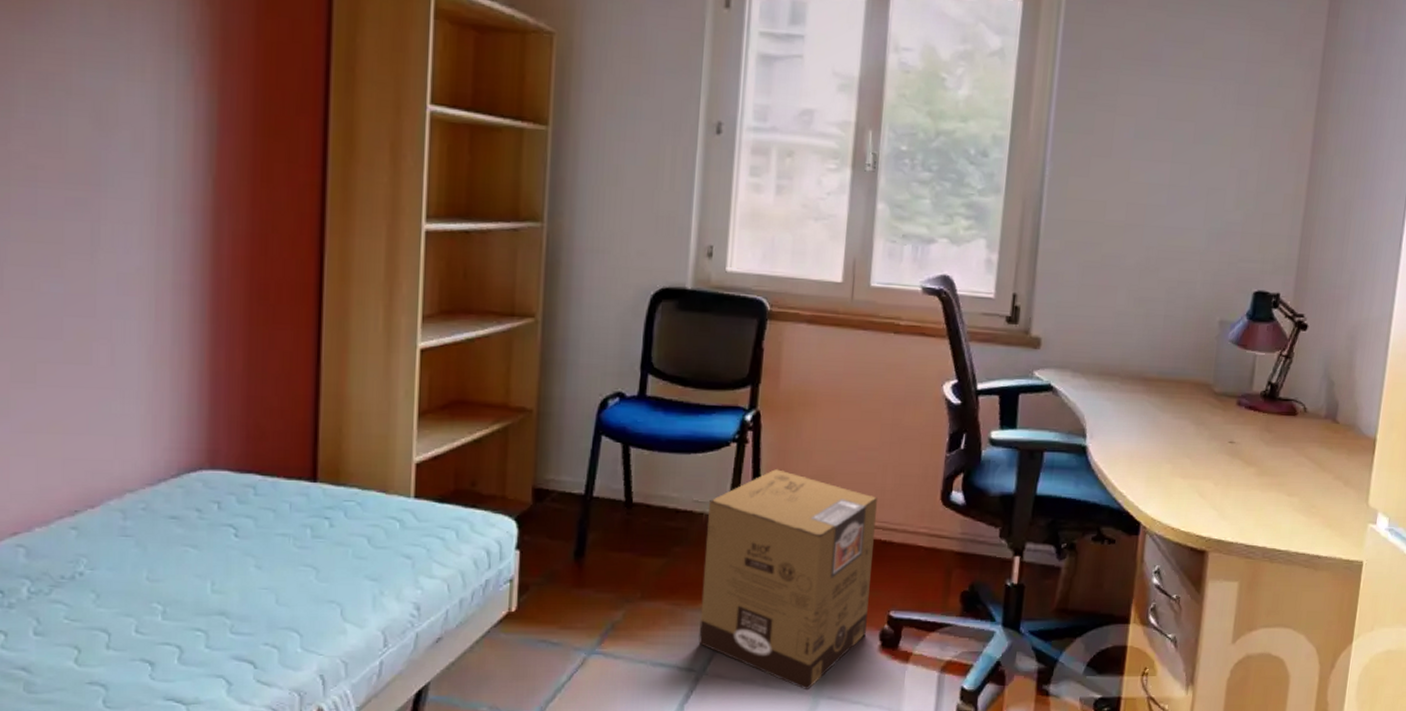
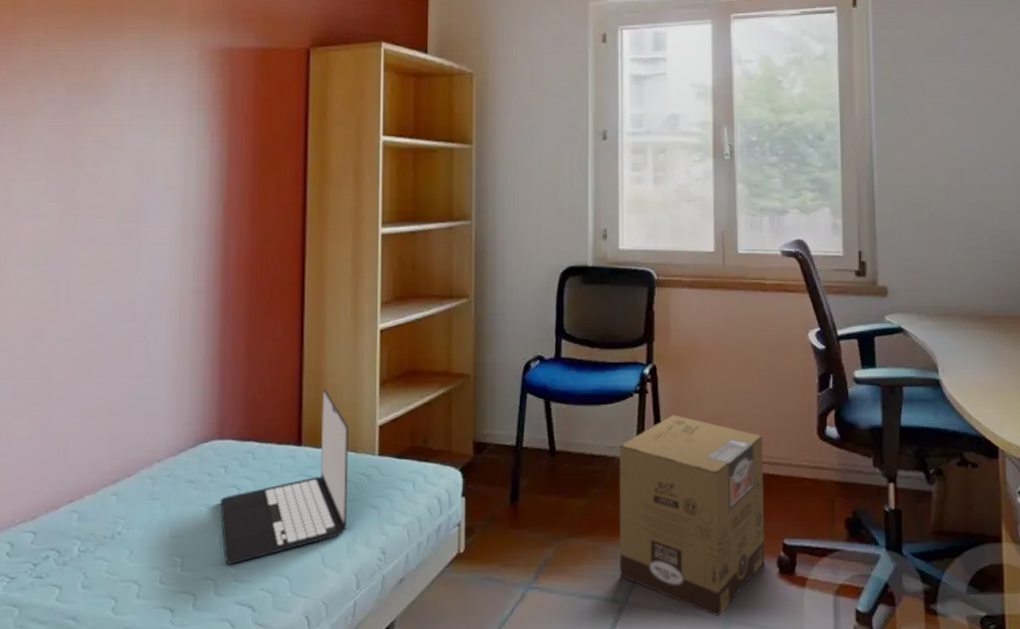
laptop: none [212,416,378,614] -> present [220,389,349,564]

